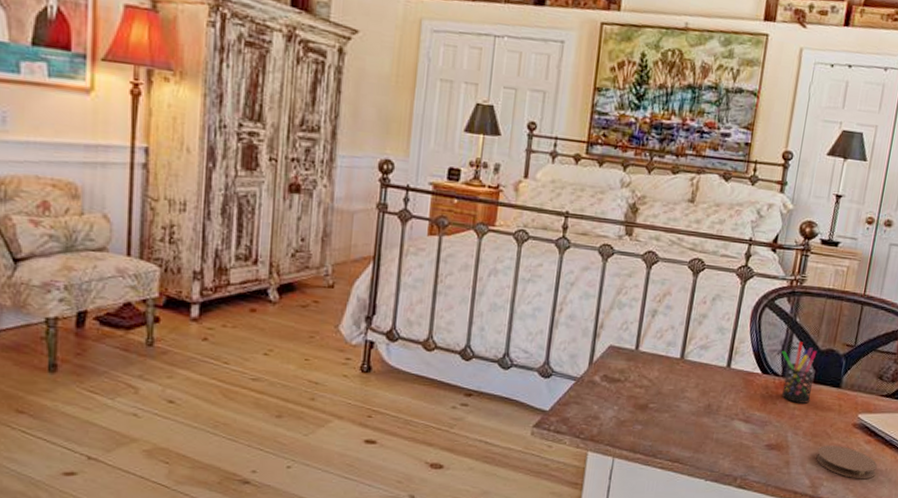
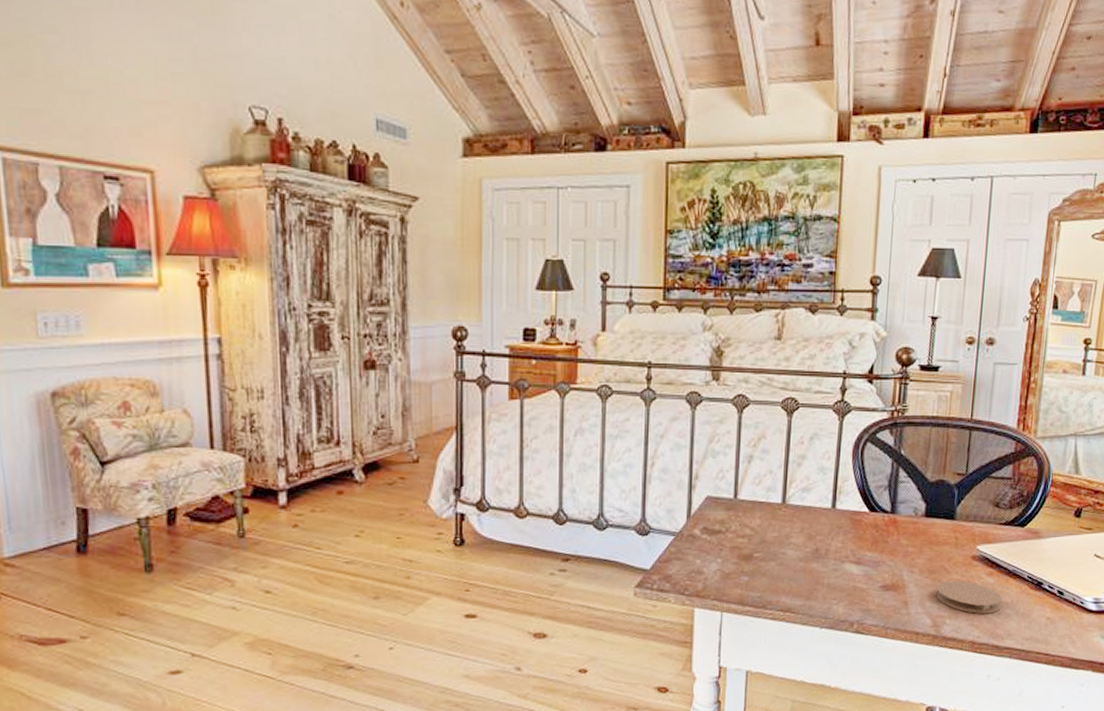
pen holder: present [781,342,817,404] -> none [889,475,927,540]

